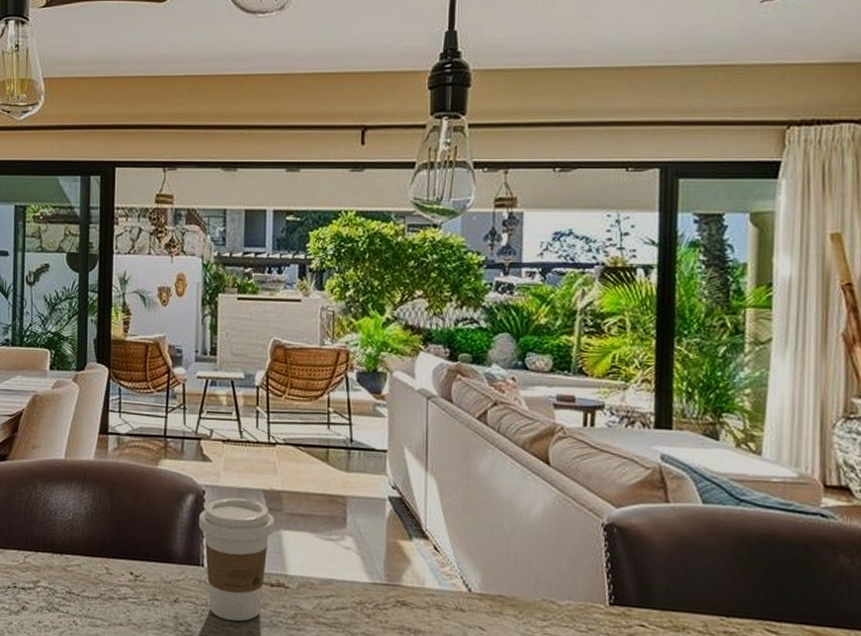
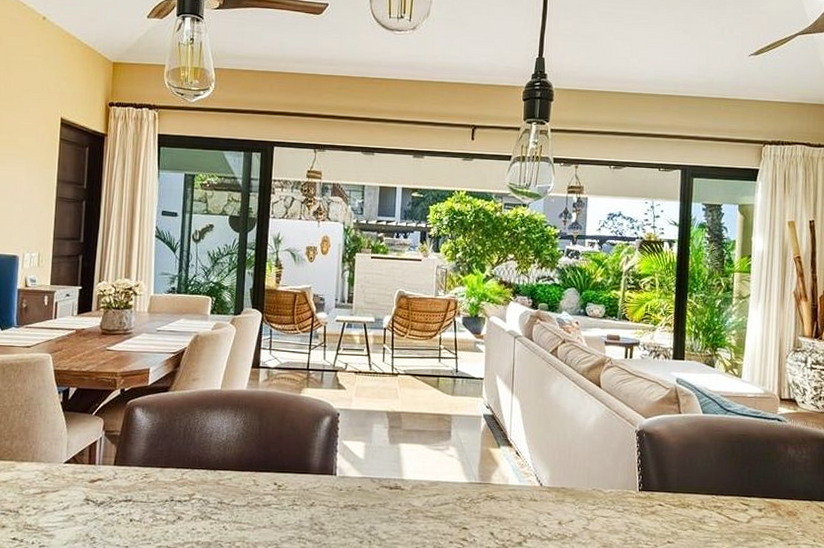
coffee cup: present [199,497,275,622] -> none [333,418,395,519]

